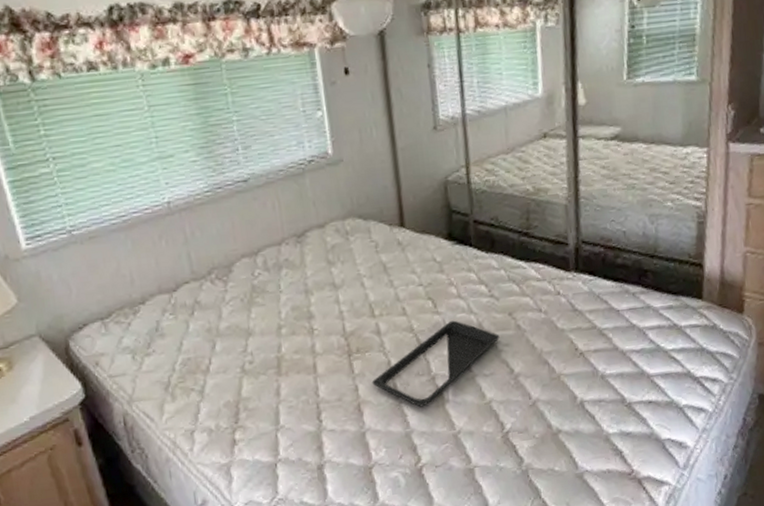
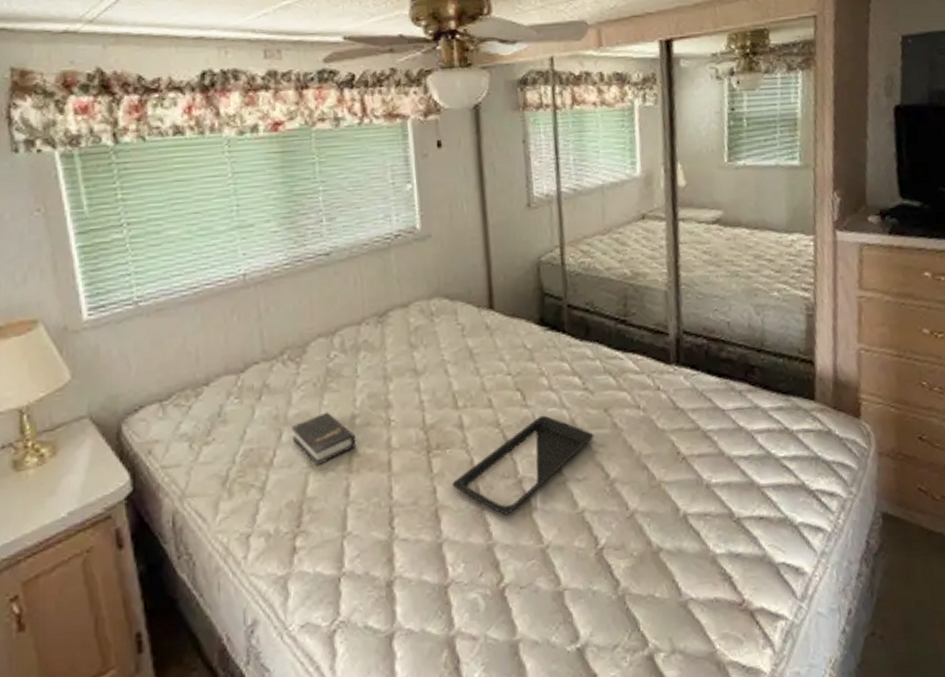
hardback book: none [223,324,284,371] -> present [290,412,357,466]

